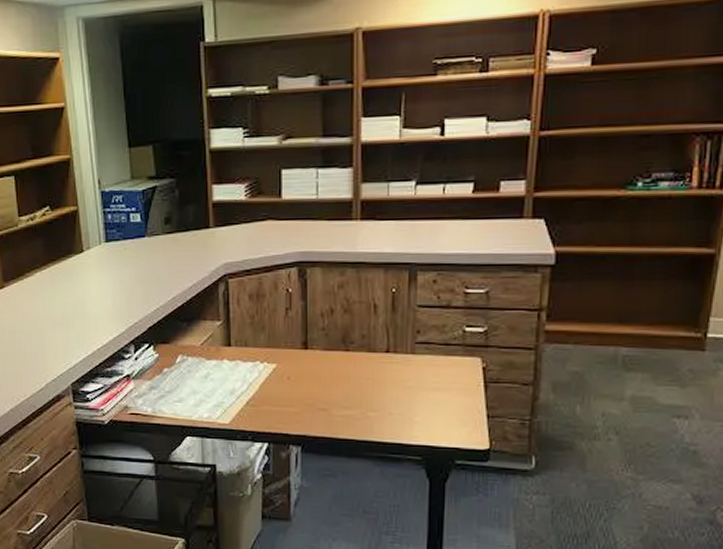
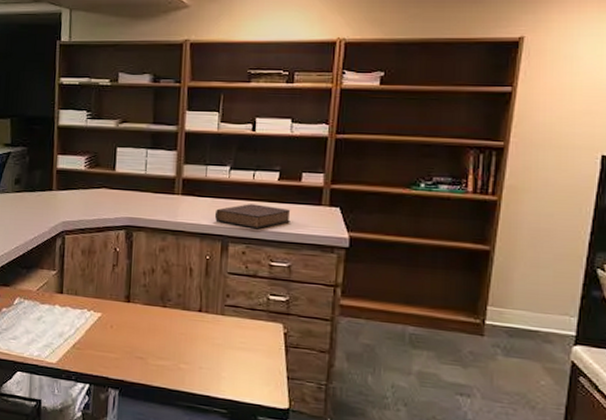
book: none [399,223,488,253] -> present [214,204,291,229]

